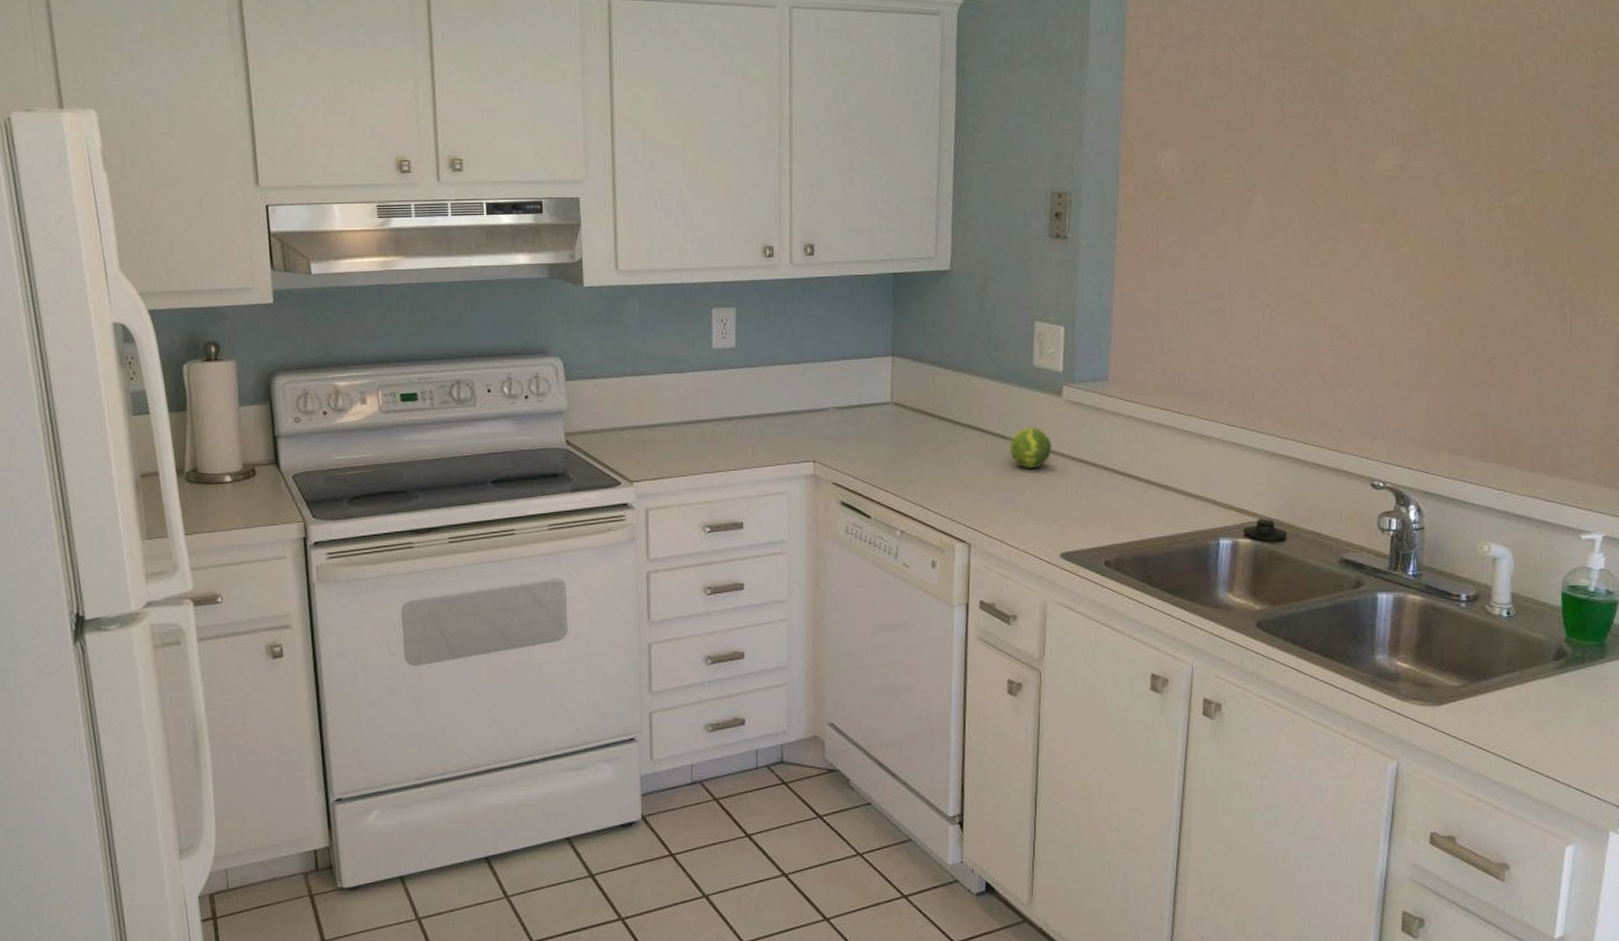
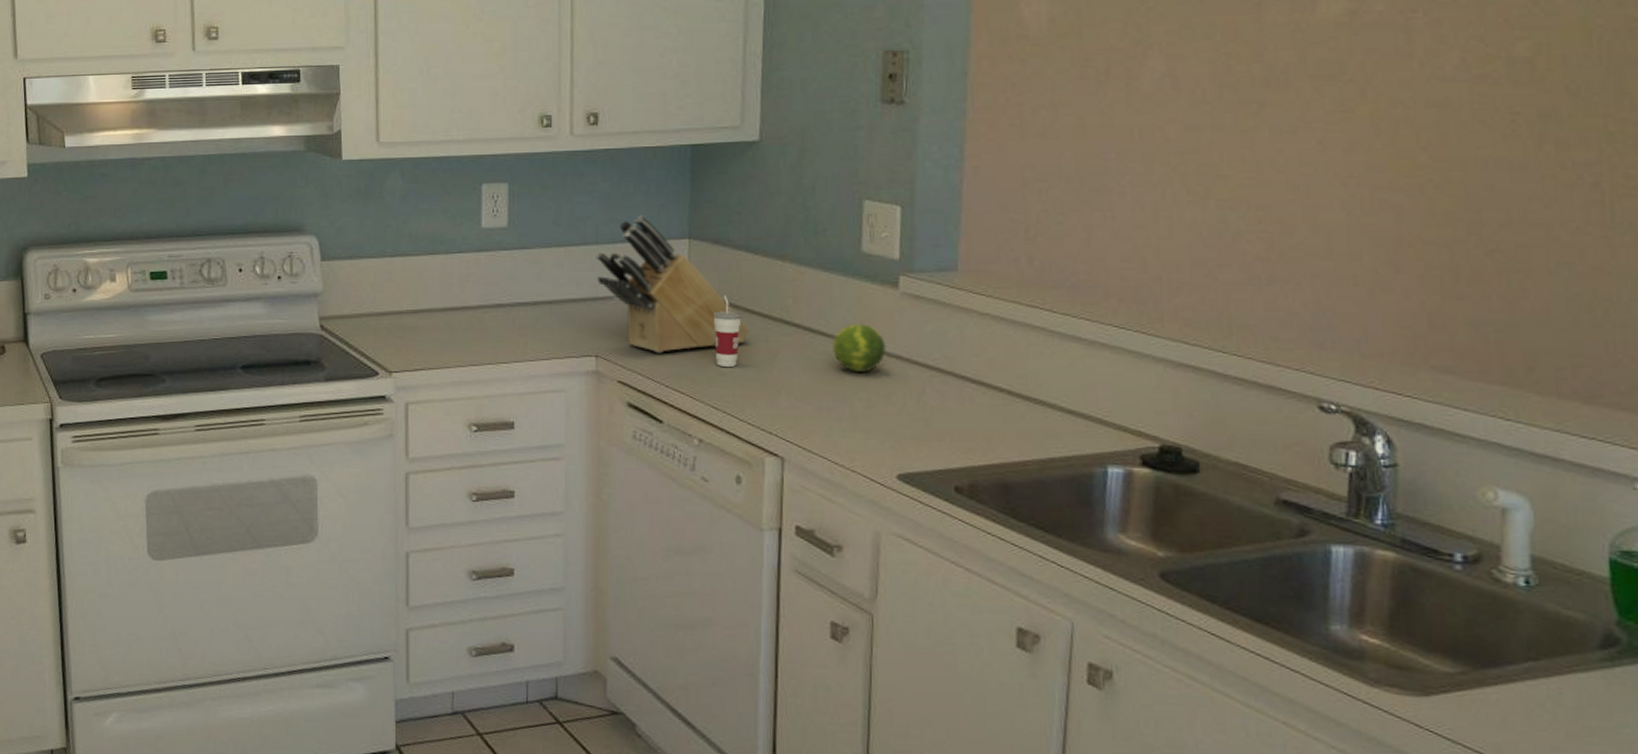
knife block: none [813,336,944,458] -> present [596,215,751,354]
cup: none [912,405,936,467] -> present [713,295,742,367]

